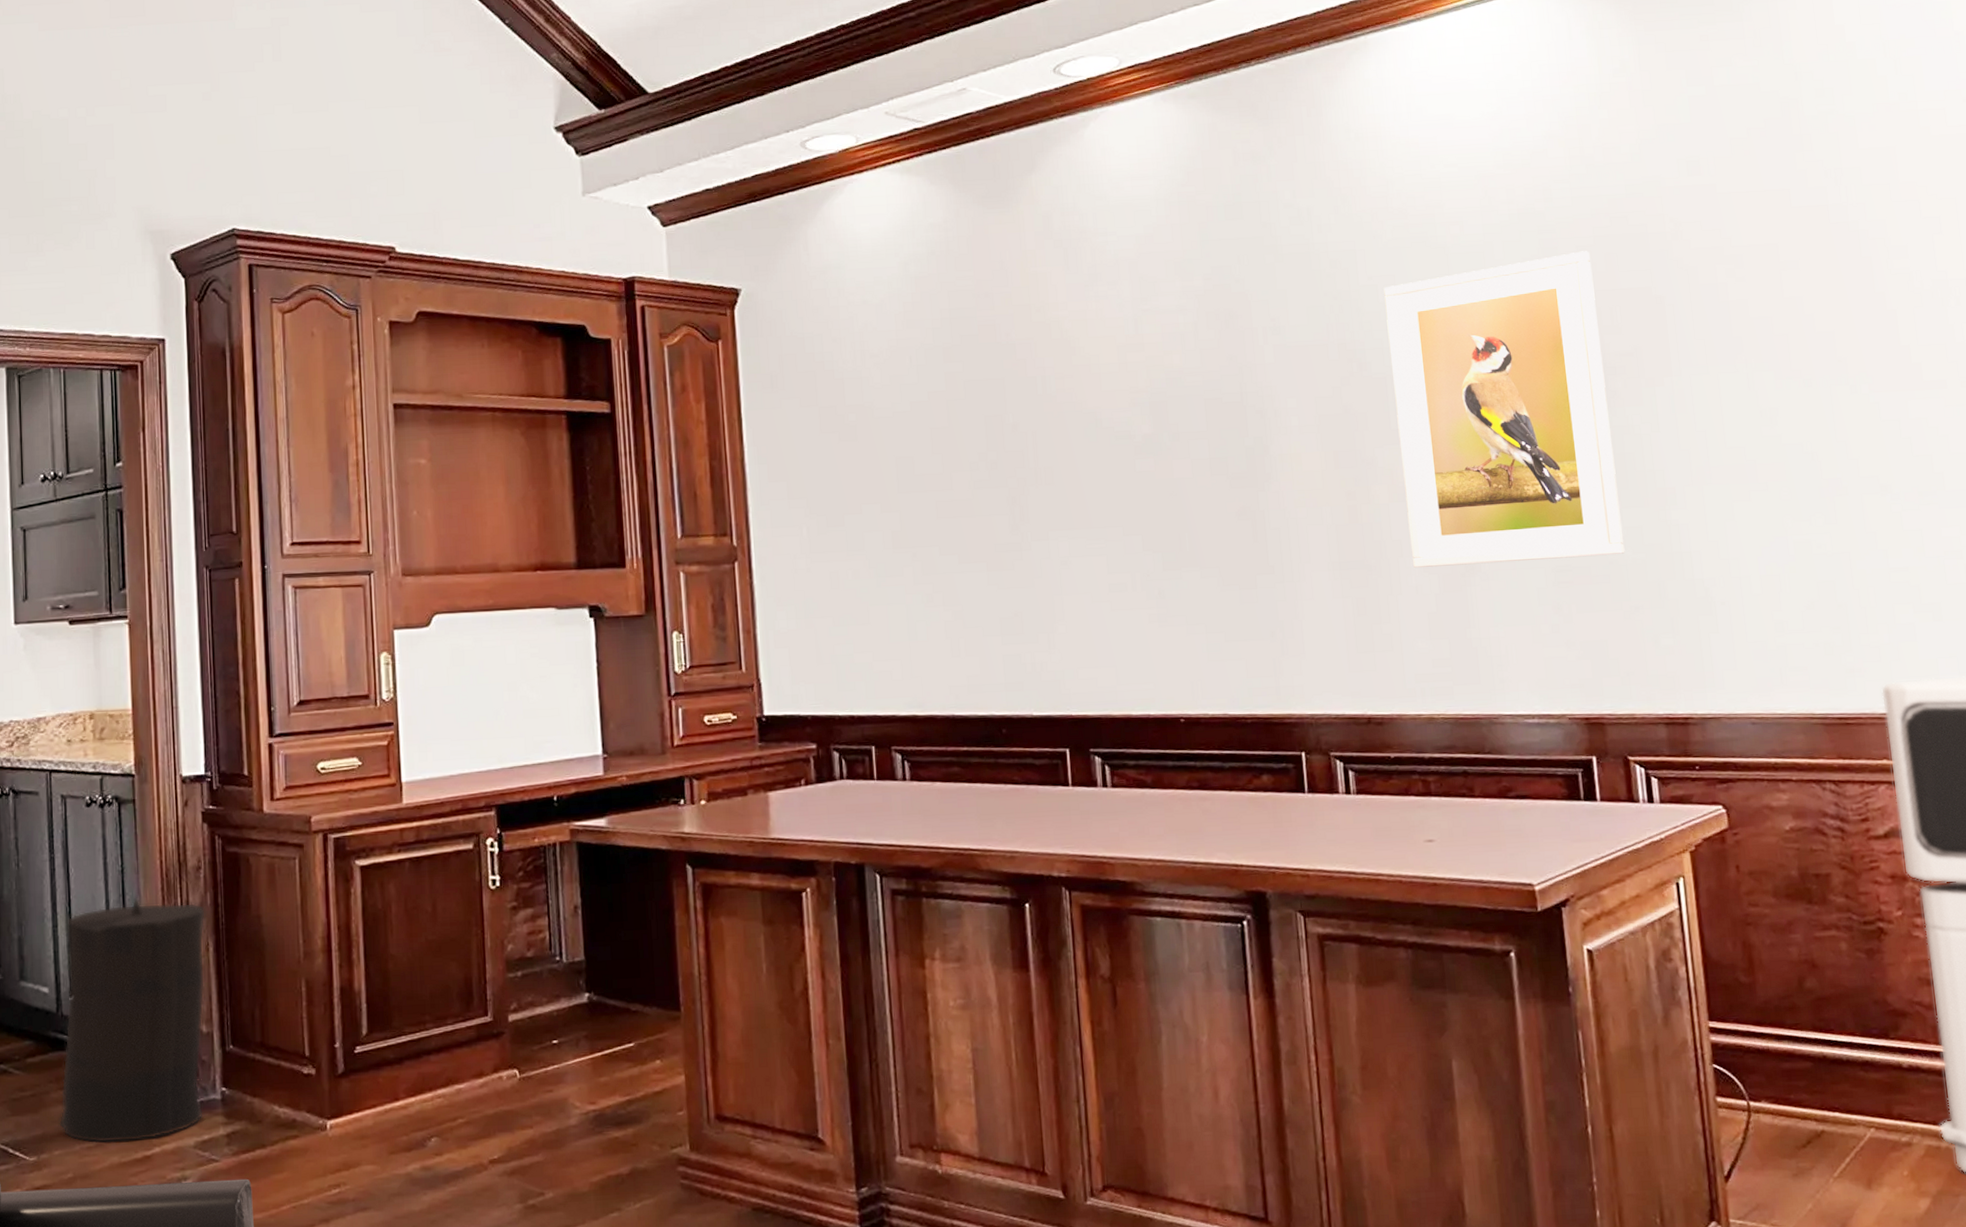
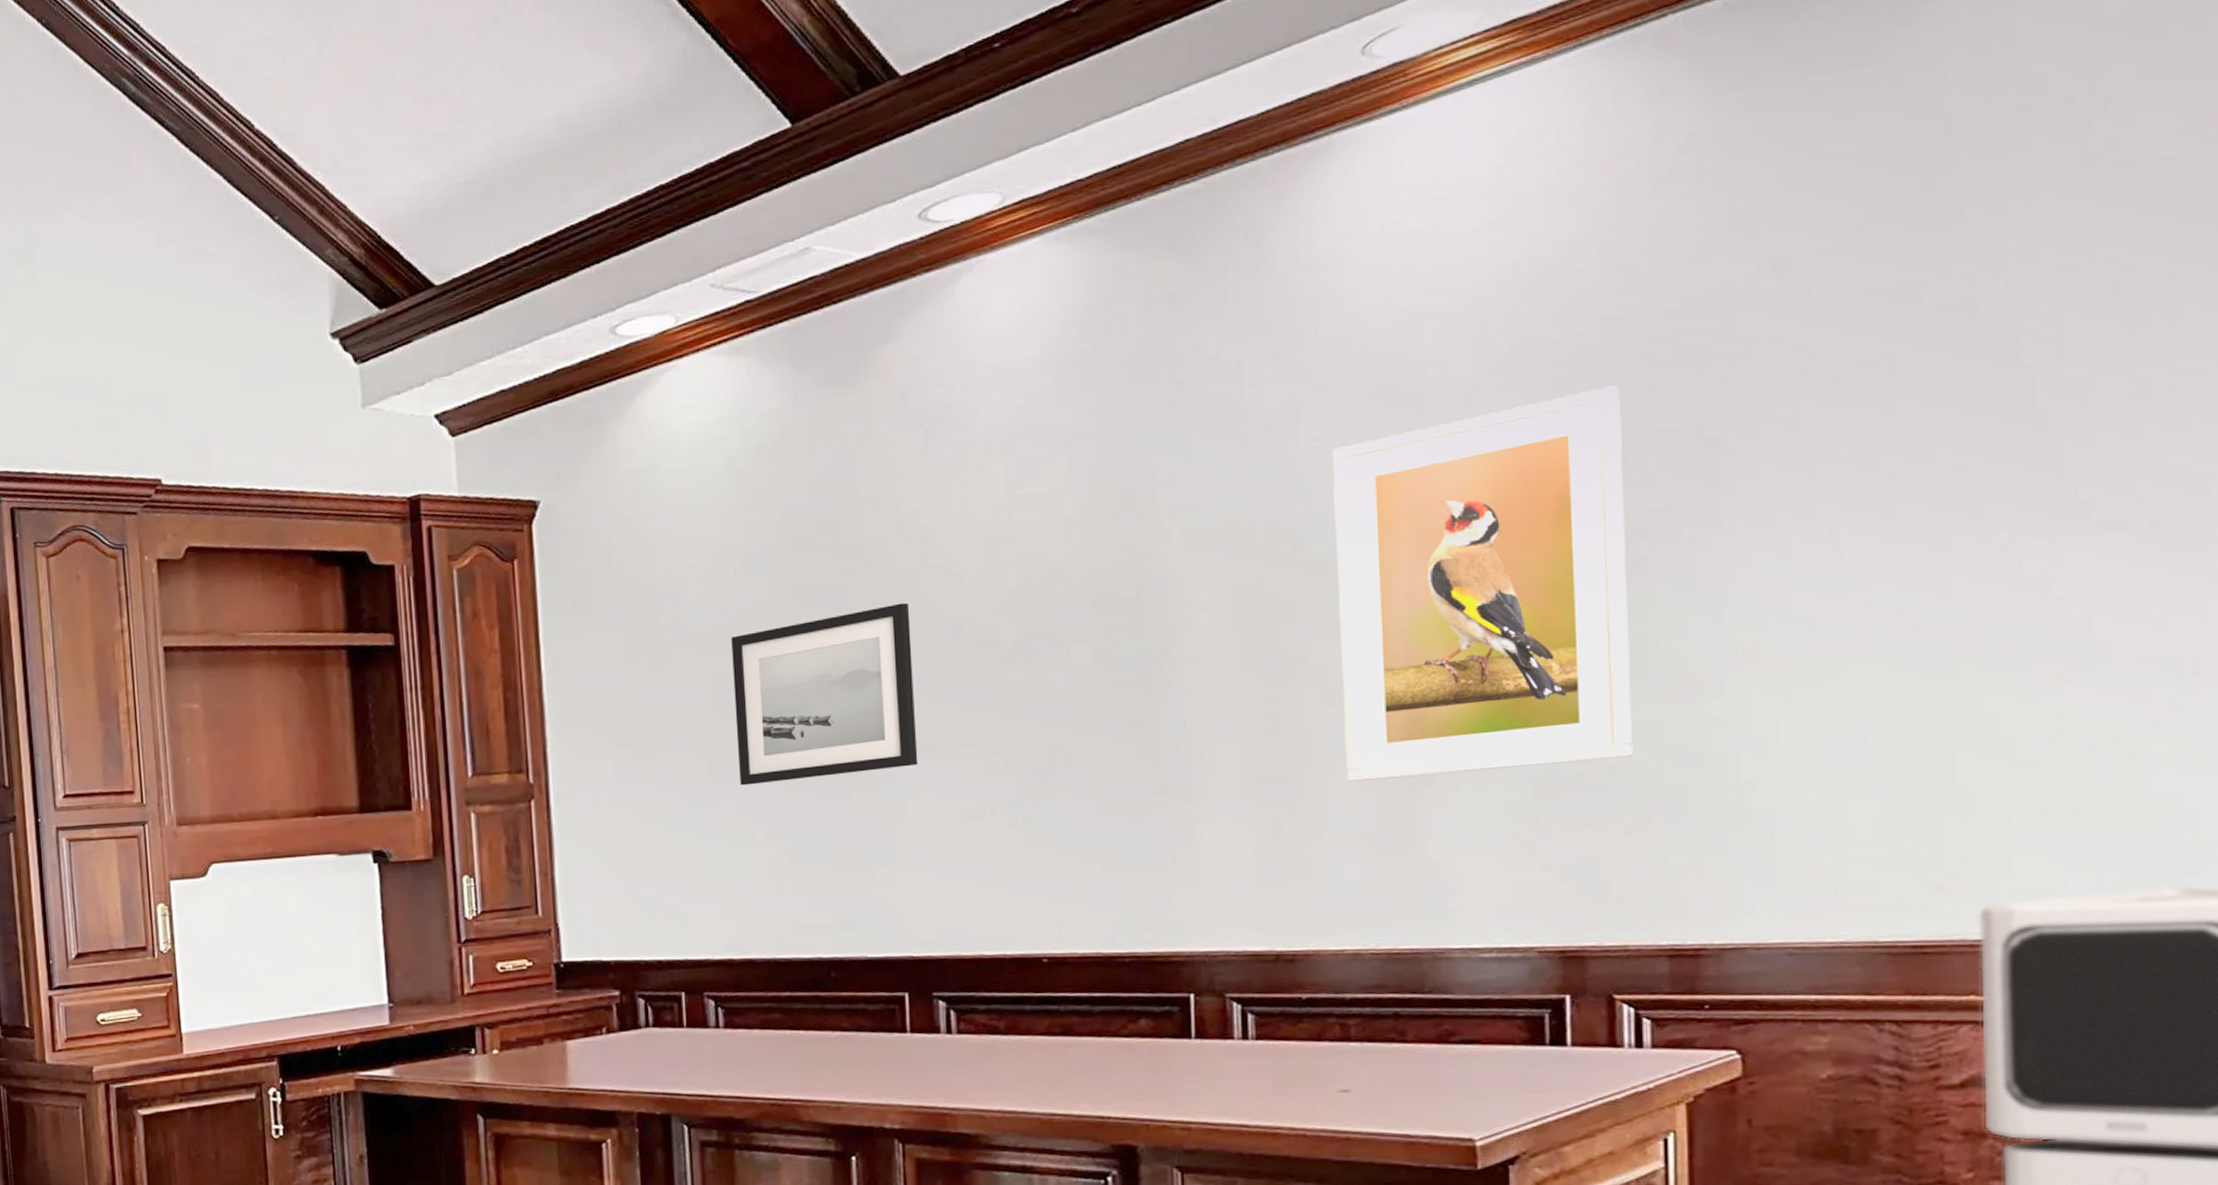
wall art: none [909,397,1070,555] -> present [731,602,918,786]

